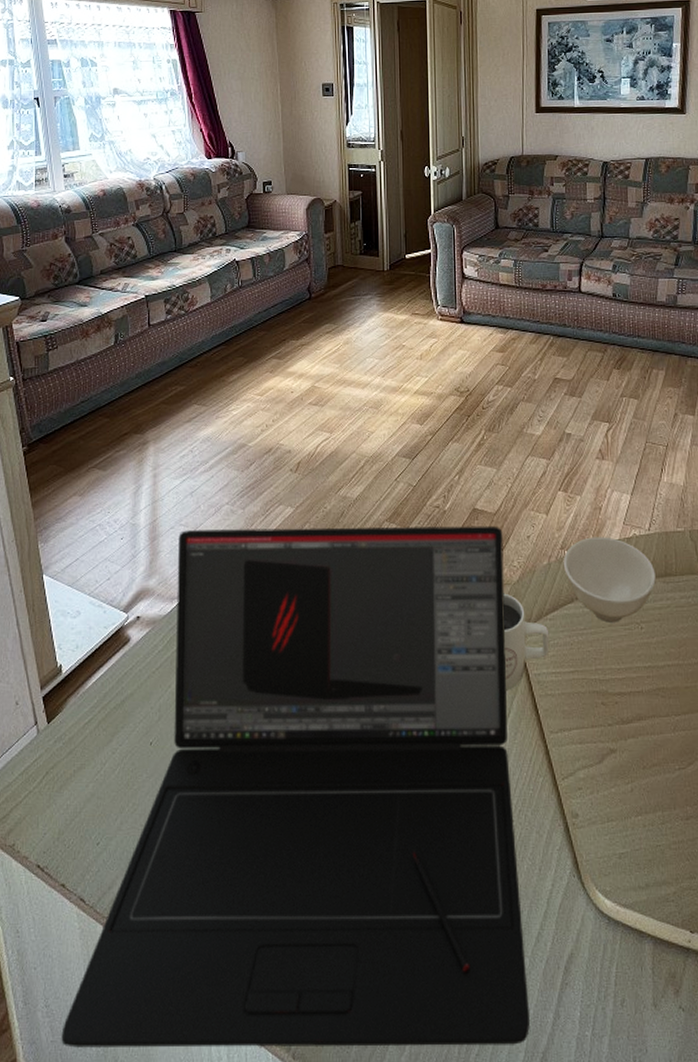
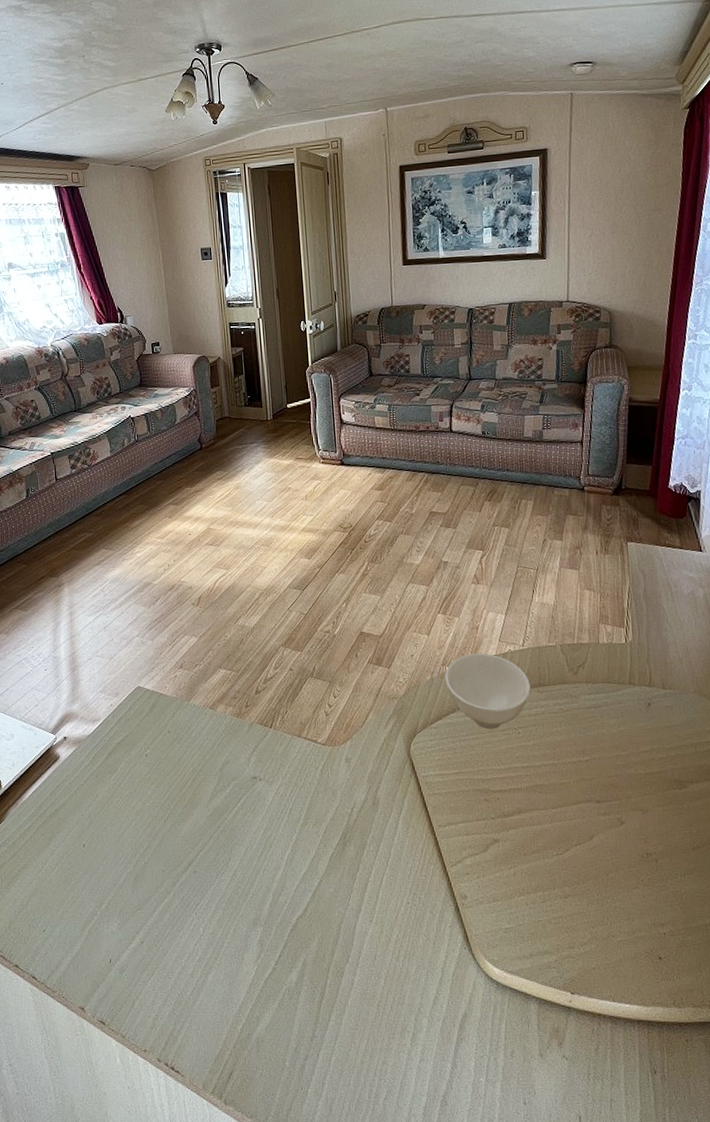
laptop: present [61,525,530,1048] -> none [24,647,431,1098]
mug: present [503,593,550,691] -> none [391,706,436,791]

